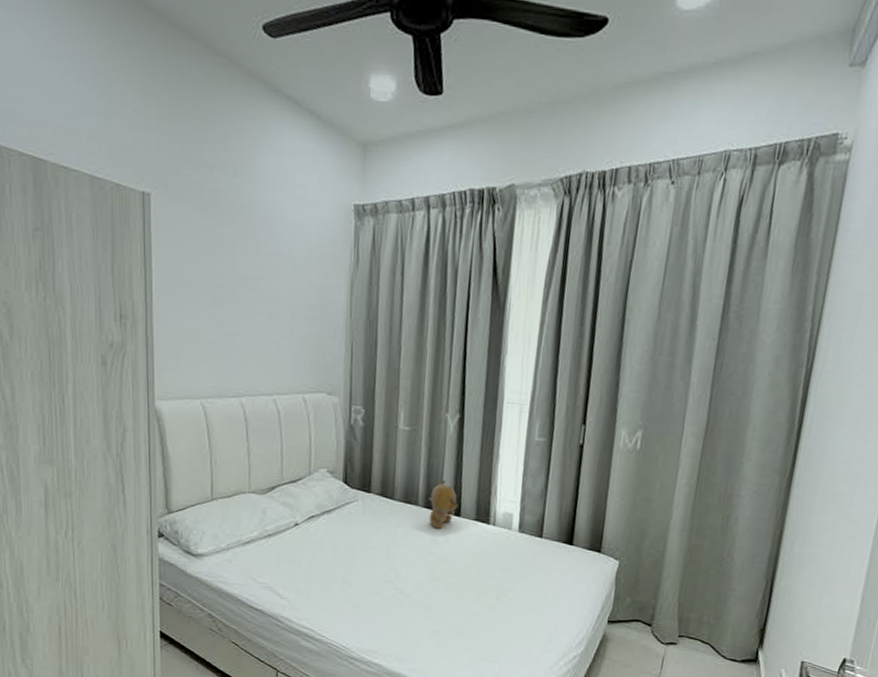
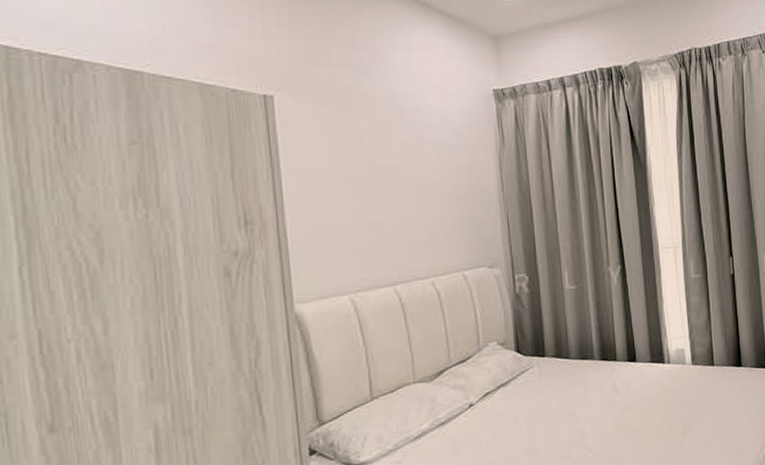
stuffed bear: present [428,480,458,529] -> none [603,330,633,379]

